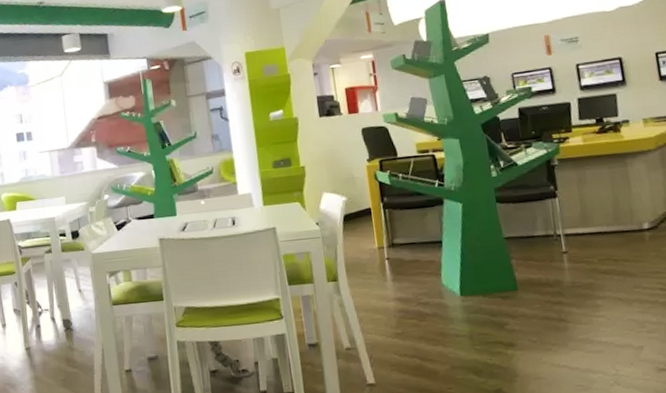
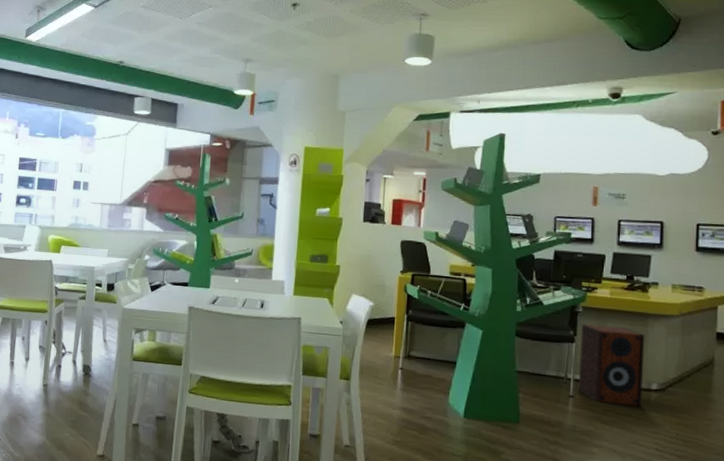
speaker: none [560,172,637,253] -> present [579,324,645,406]

